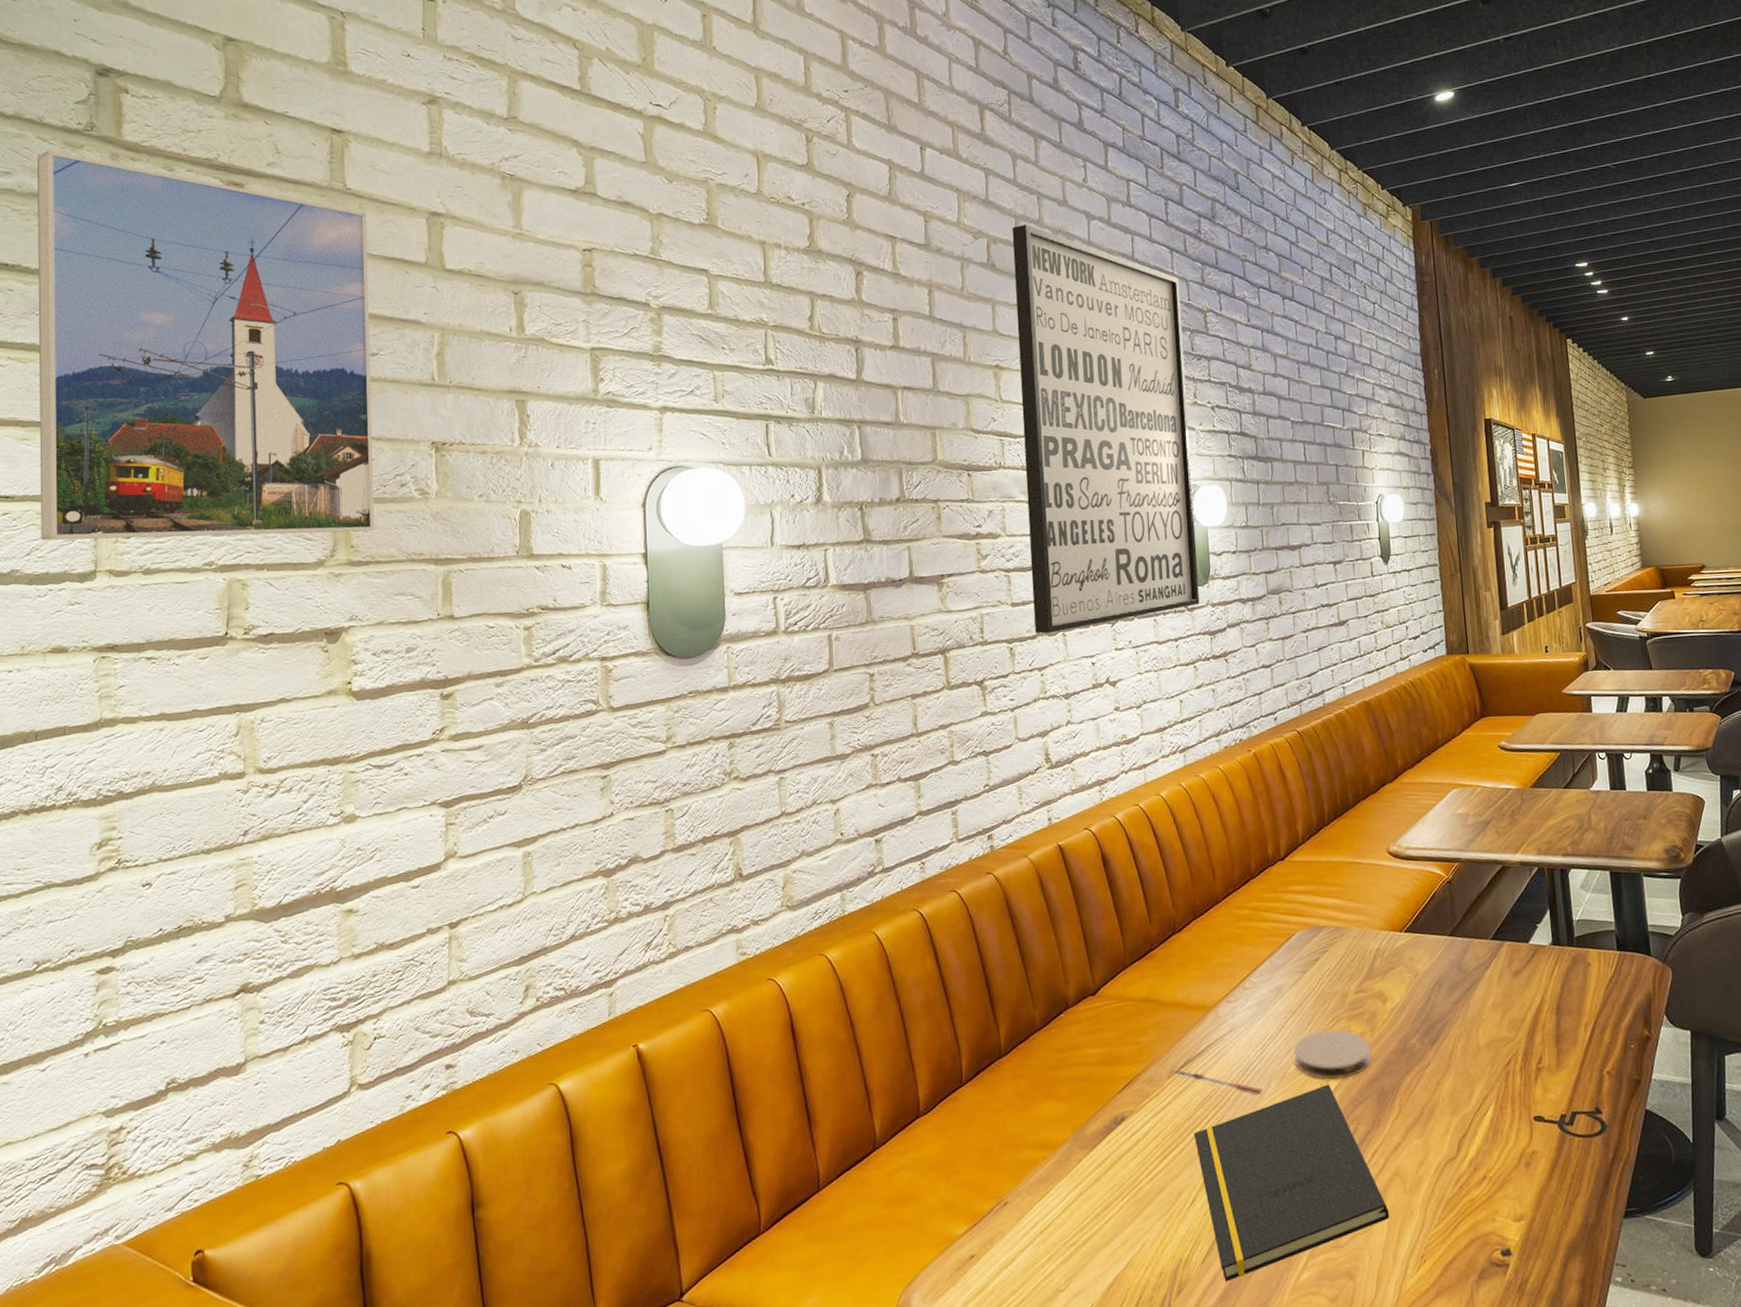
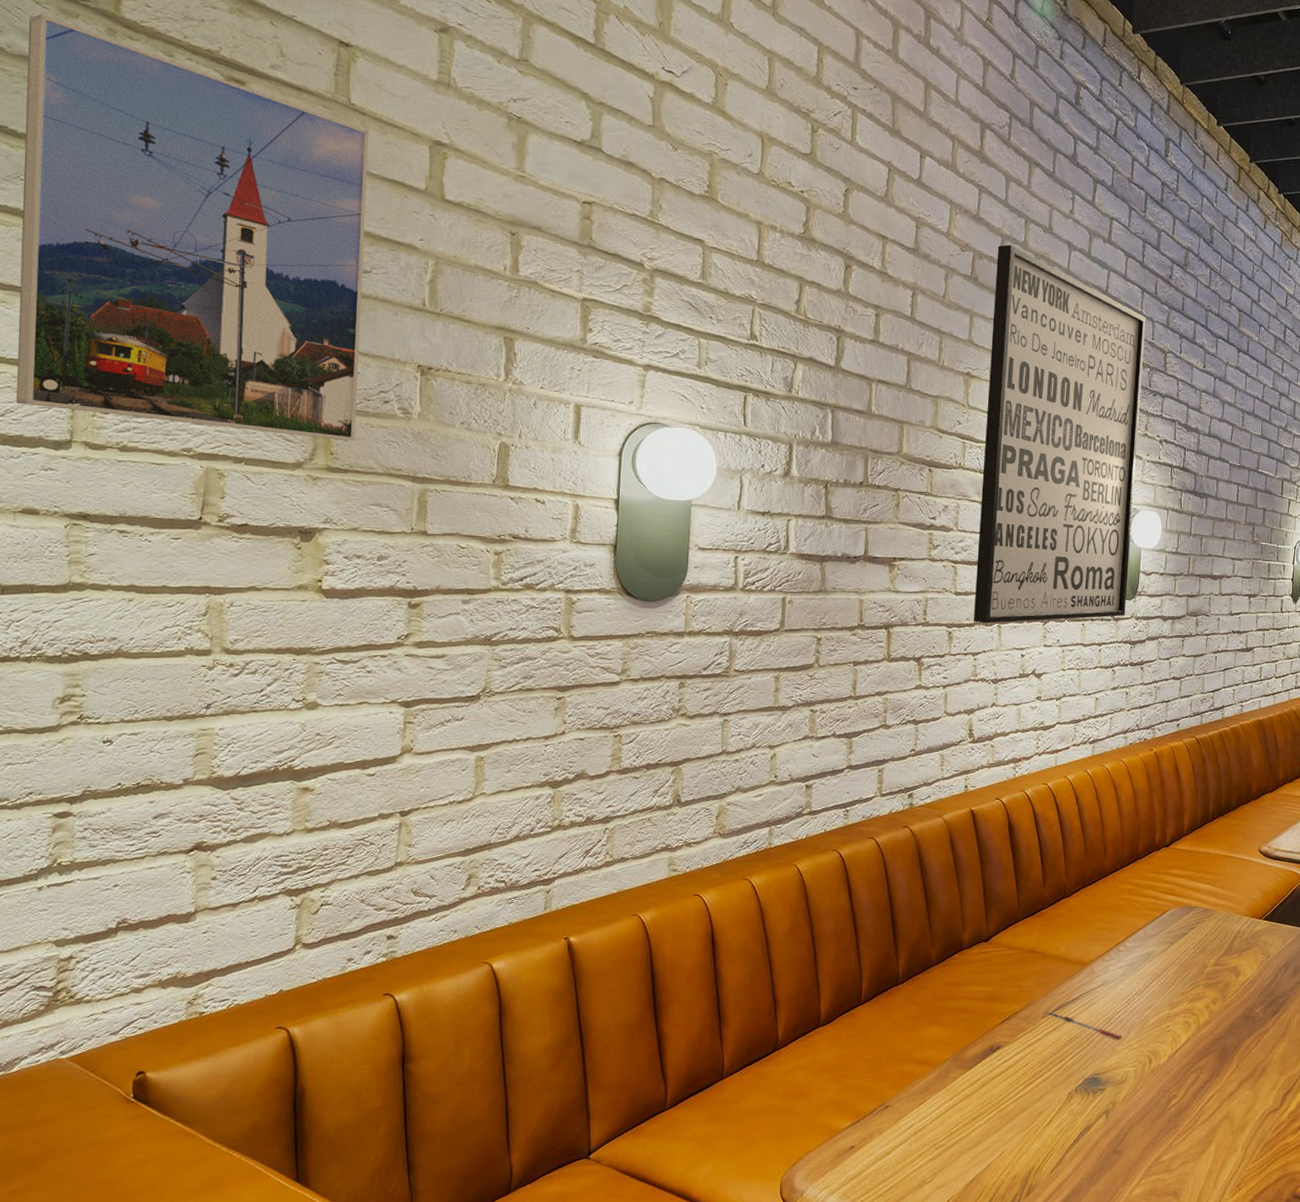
notepad: present [1194,1084,1390,1282] -> none [1058,1038,1216,1189]
coaster: present [1294,1029,1372,1080] -> none [1153,993,1220,1035]

